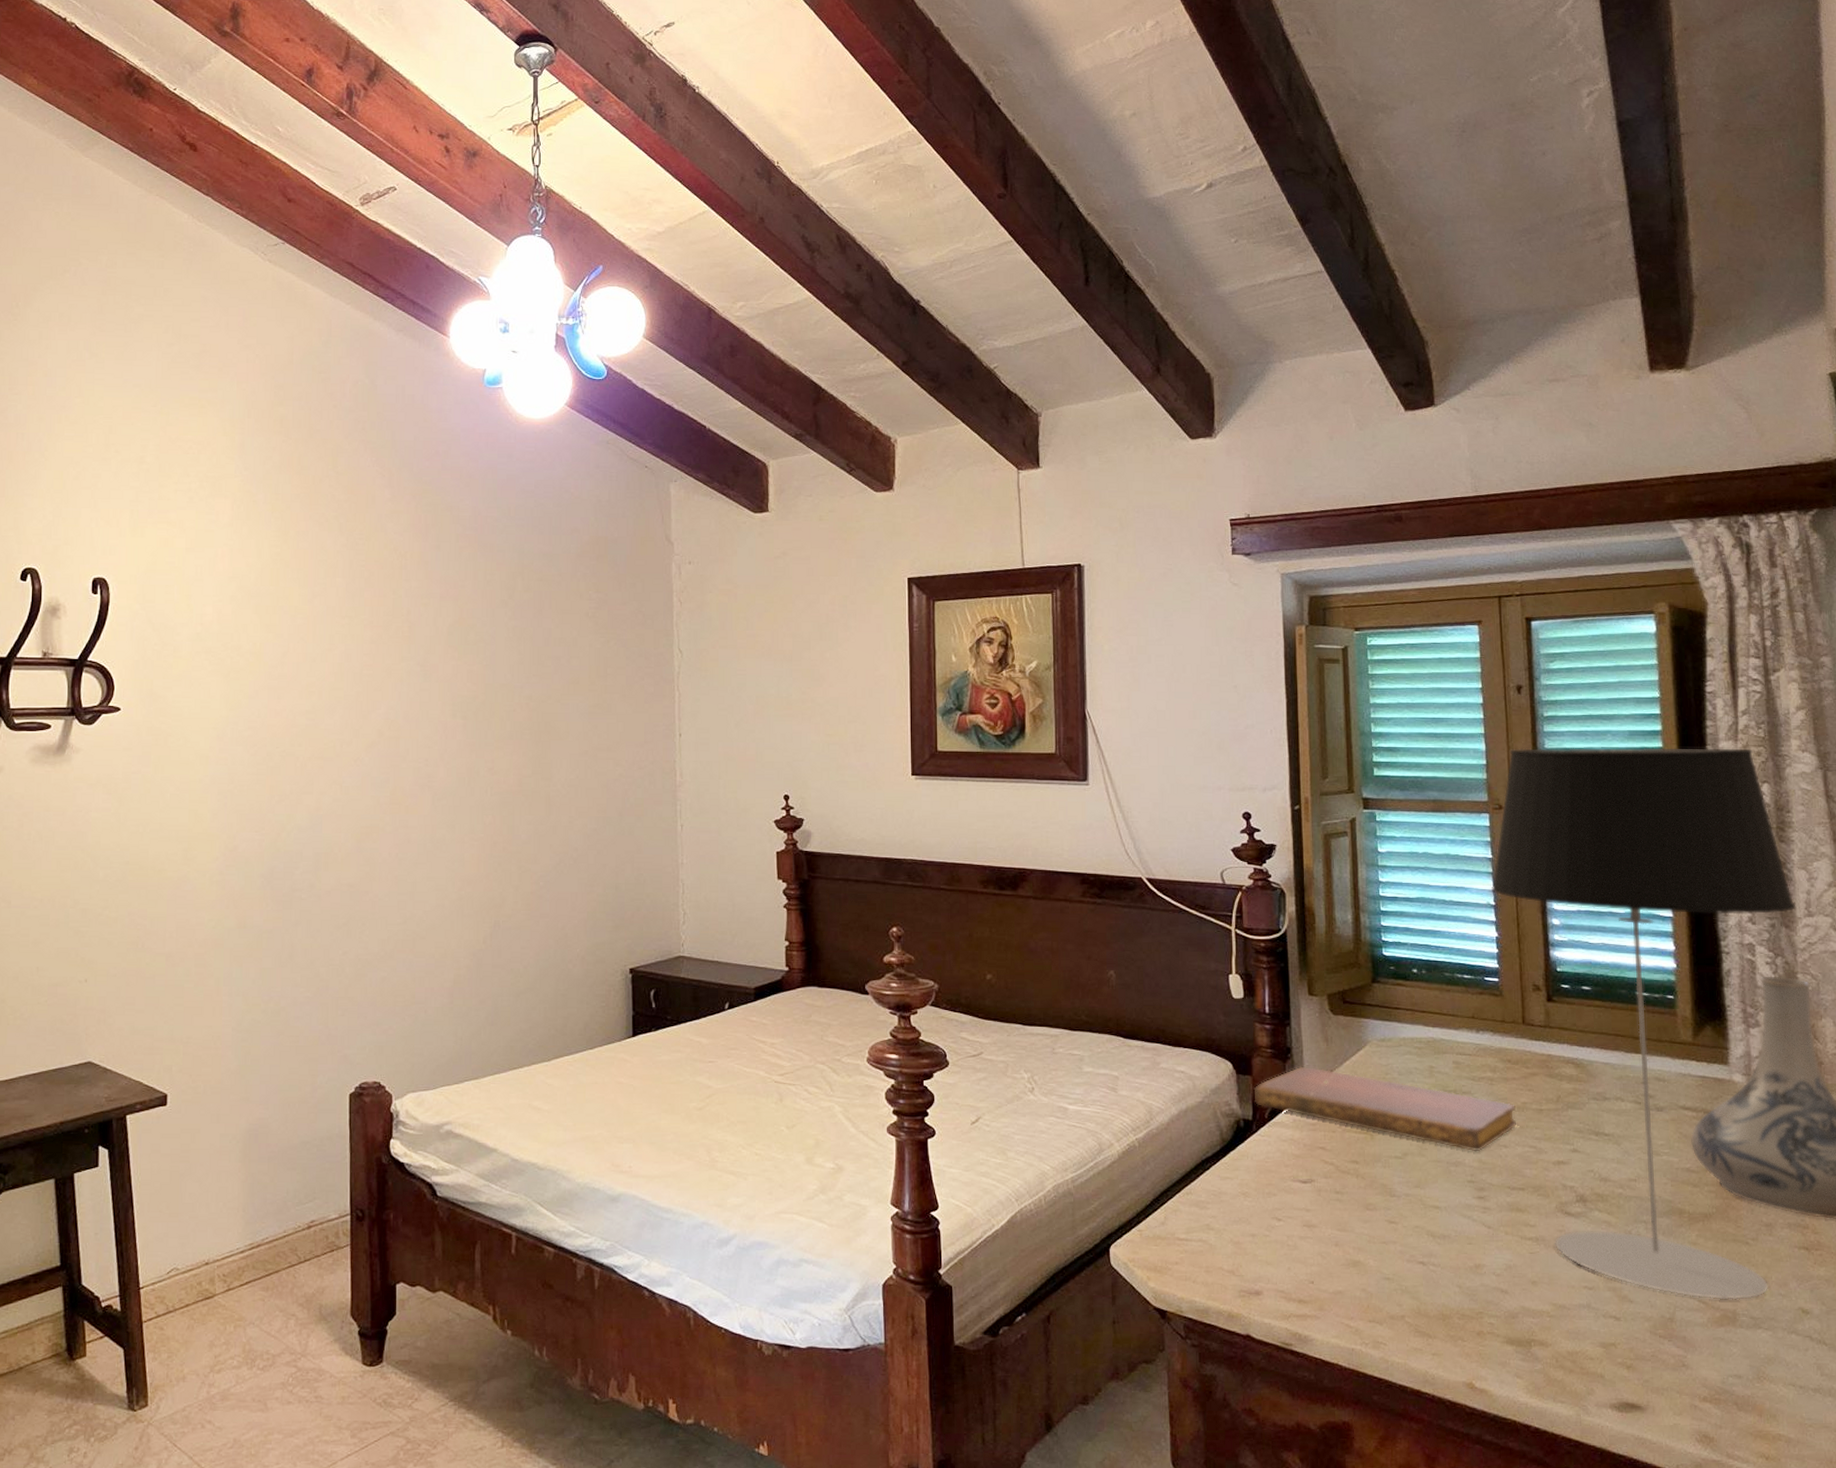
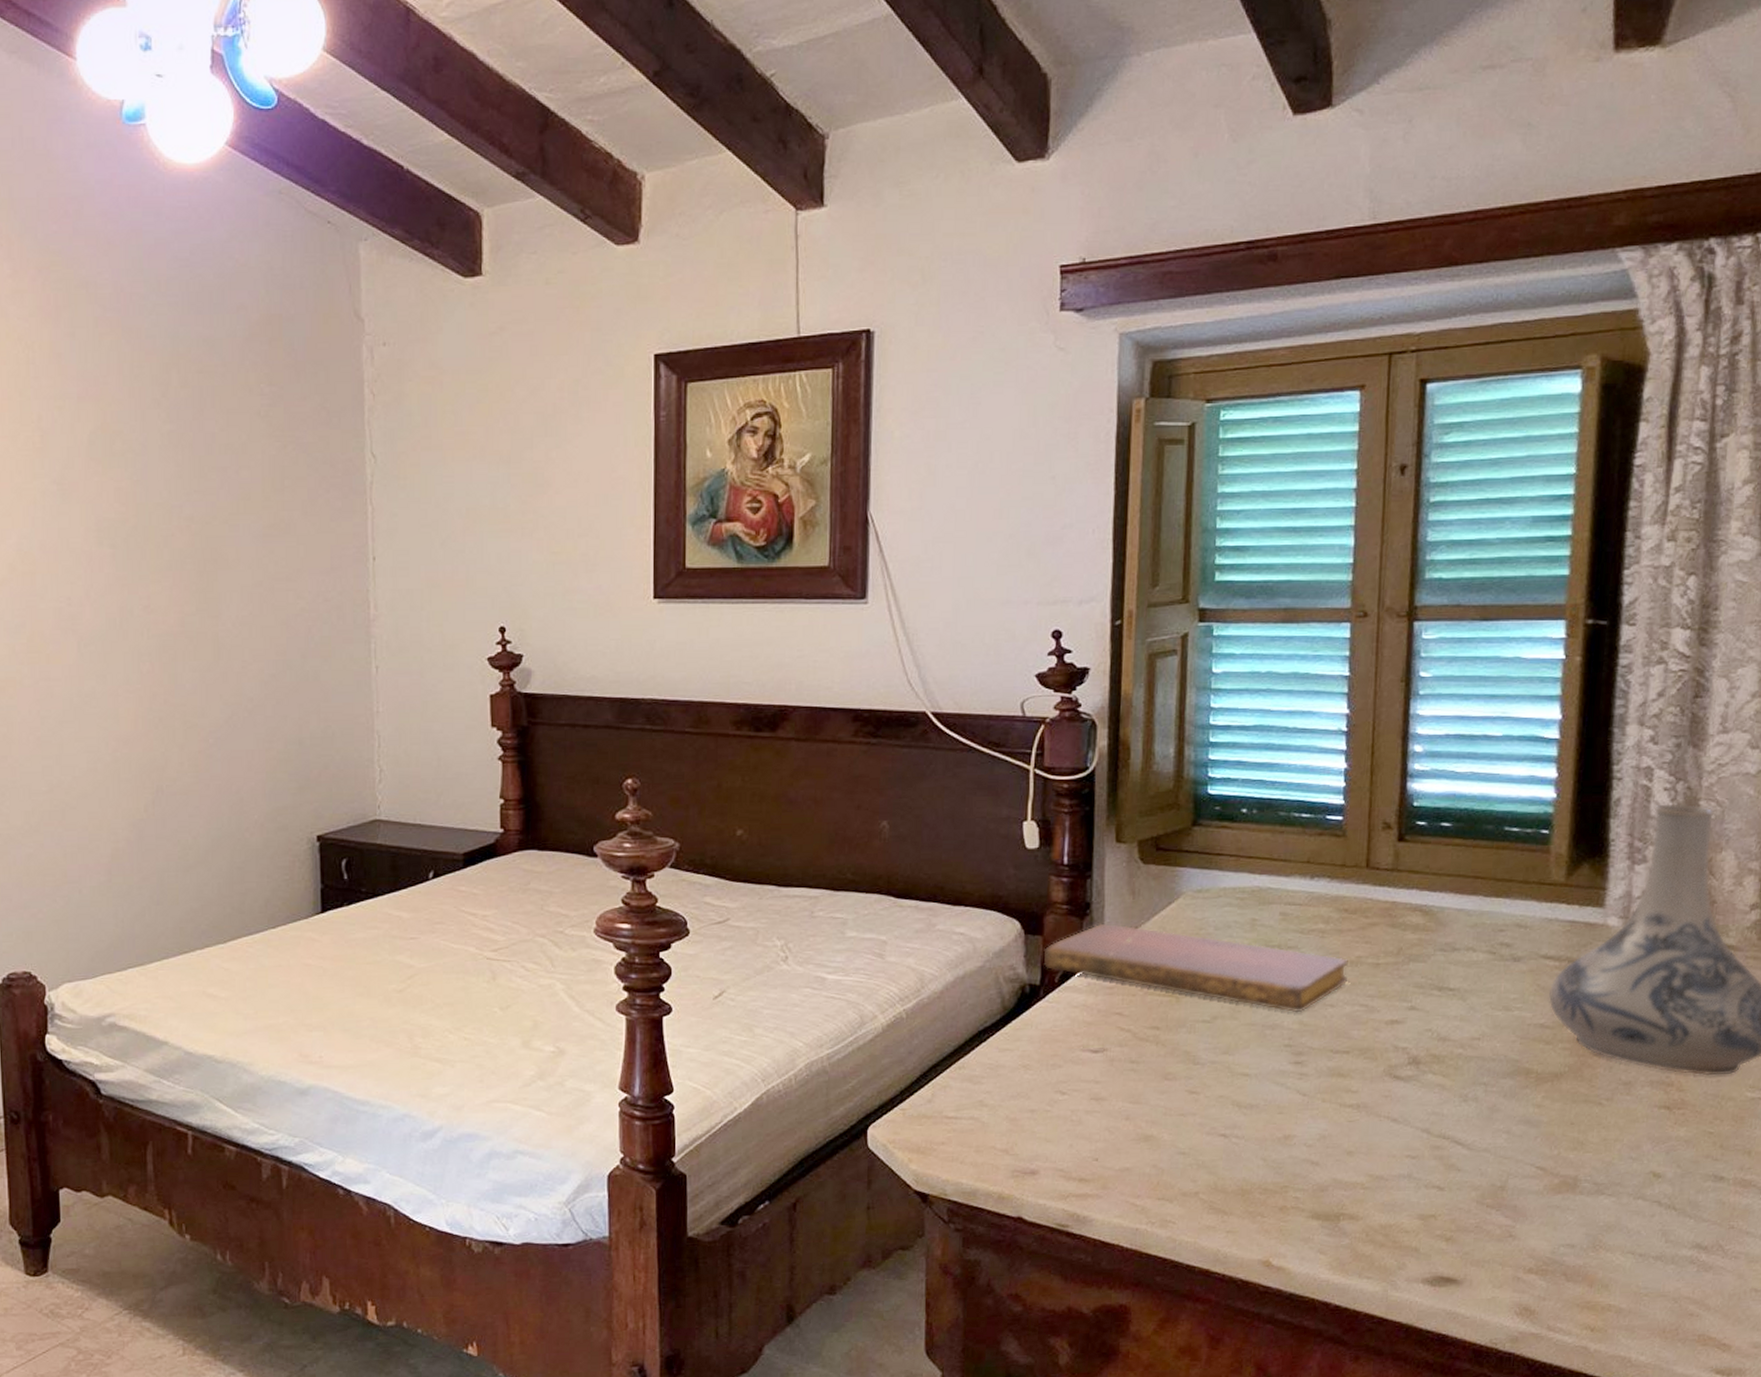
table lamp: present [1490,747,1796,1300] -> none [1344,534,1710,1166]

